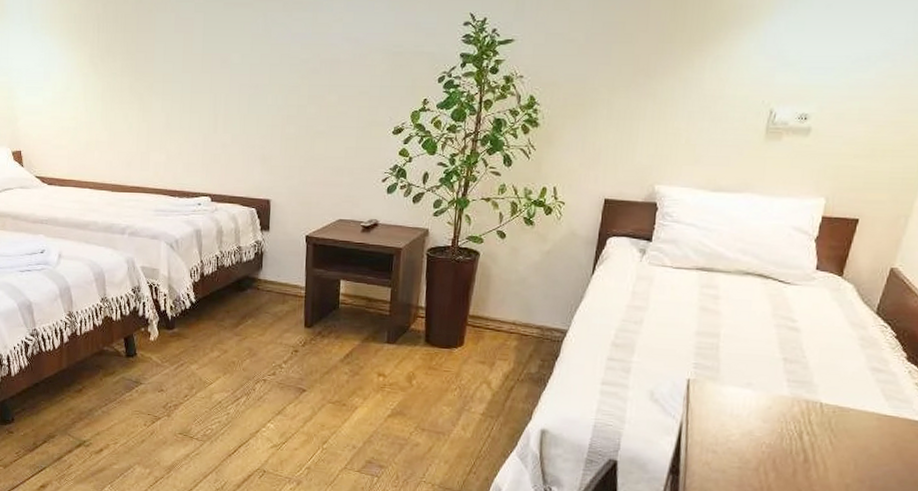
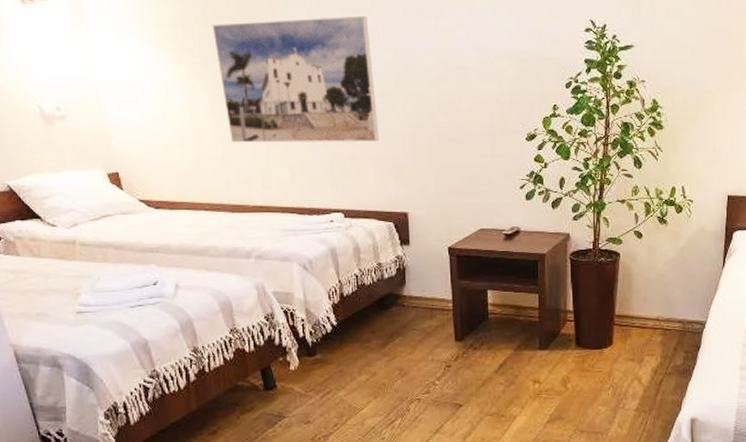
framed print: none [110,10,250,131] -> present [212,15,380,143]

